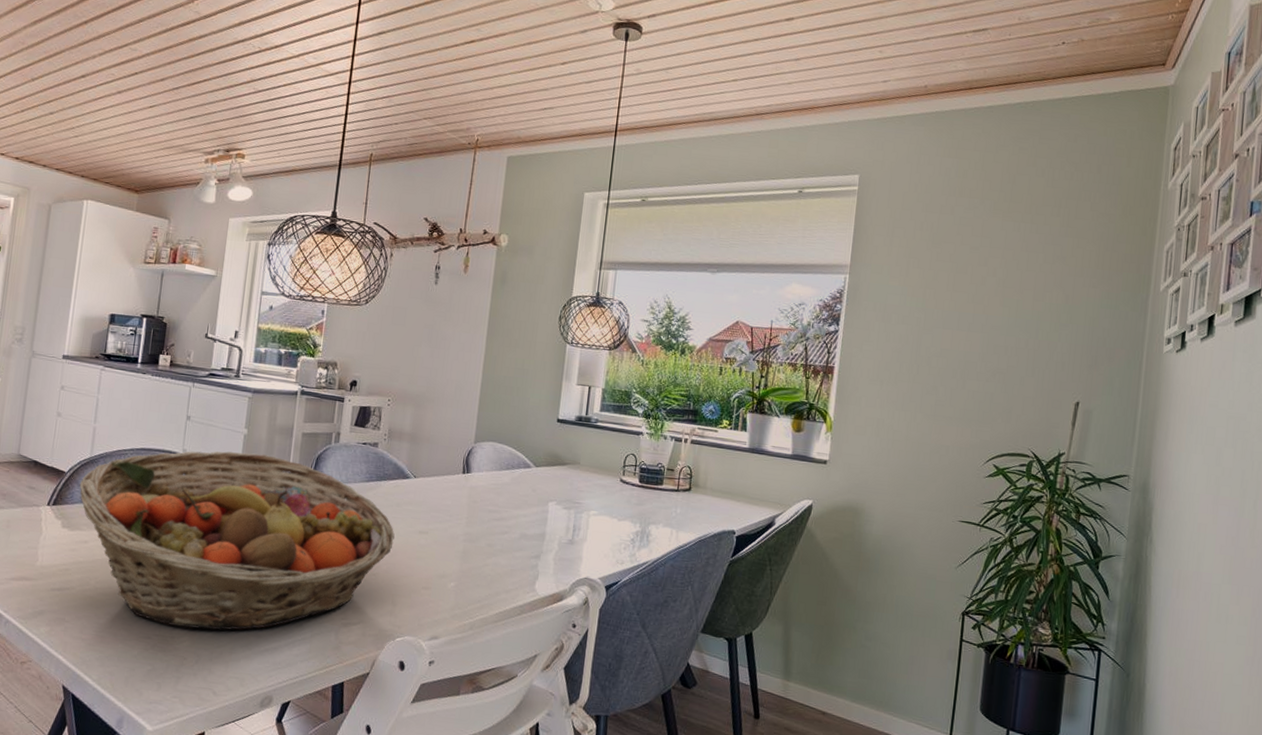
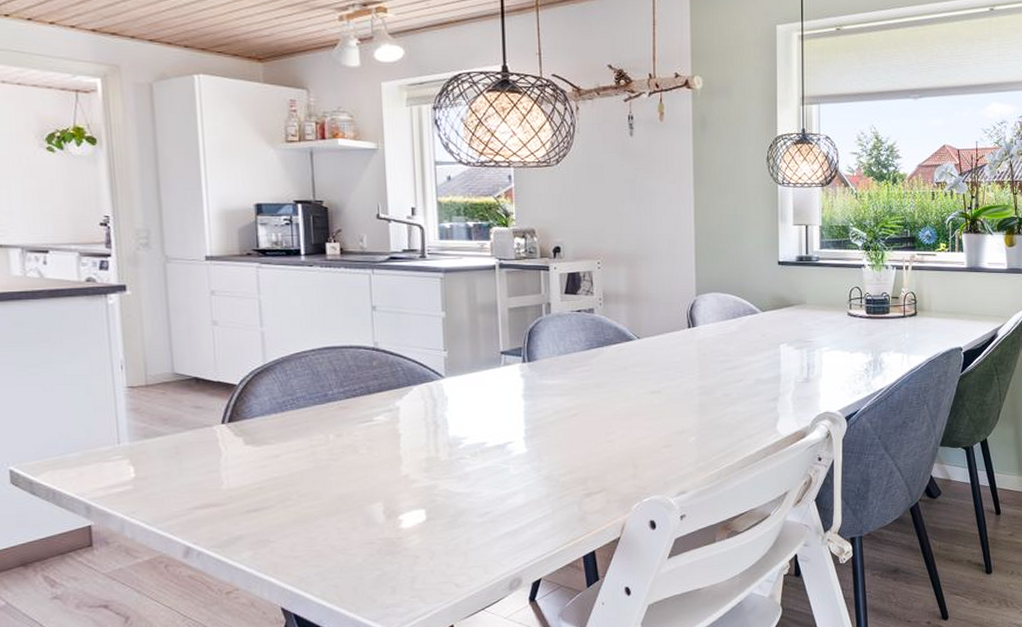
fruit basket: present [79,451,395,631] -> none [256,336,626,527]

